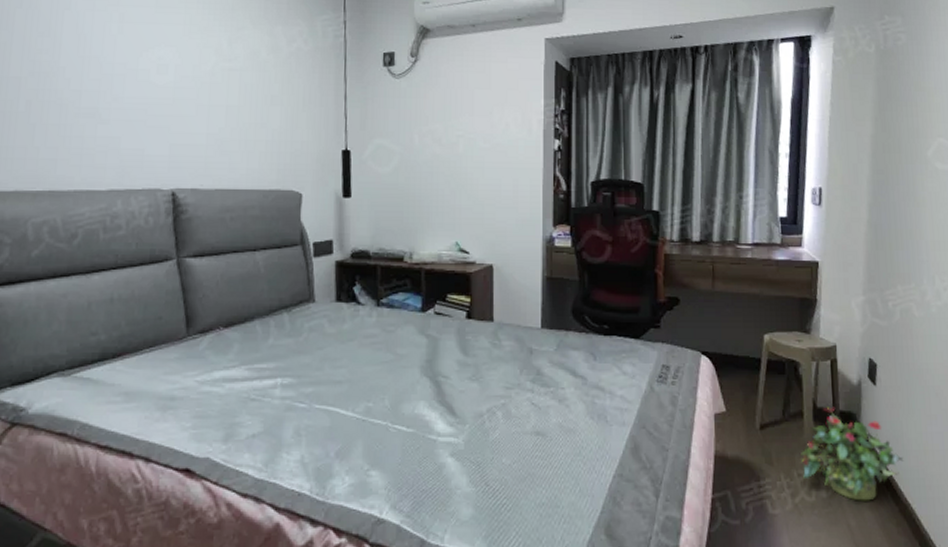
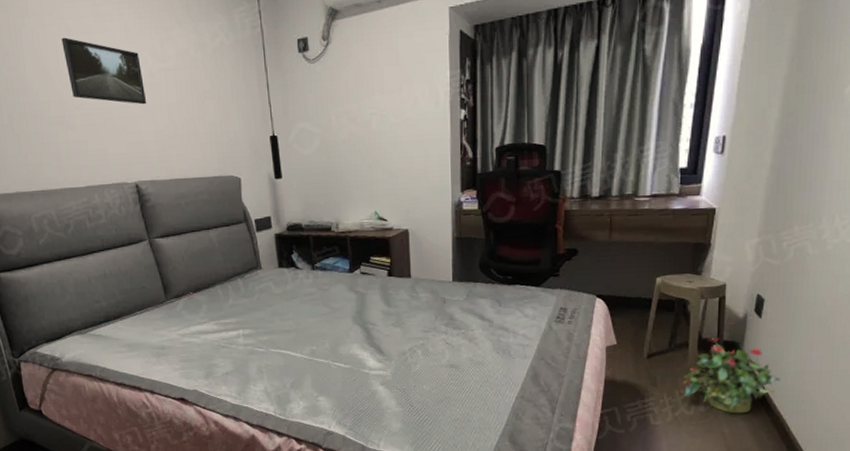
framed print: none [111,24,202,104] -> present [61,37,147,105]

